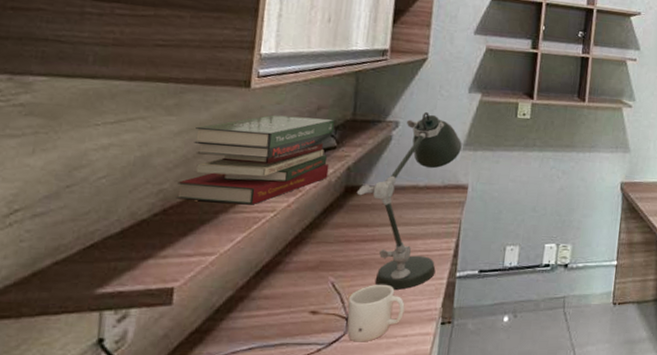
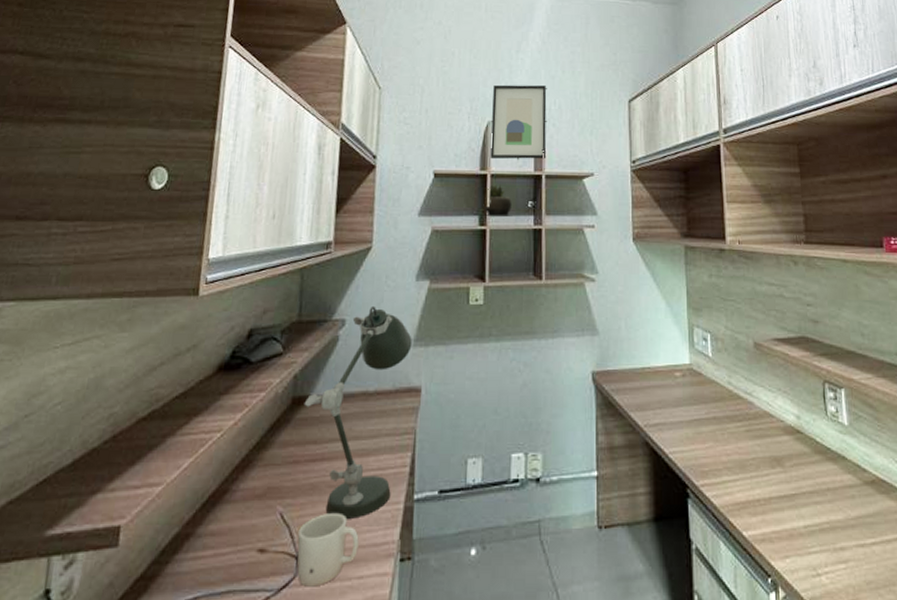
books: present [175,114,334,205] -> none [125,322,280,425]
succulent plant: none [534,13,564,44] -> present [481,184,513,216]

